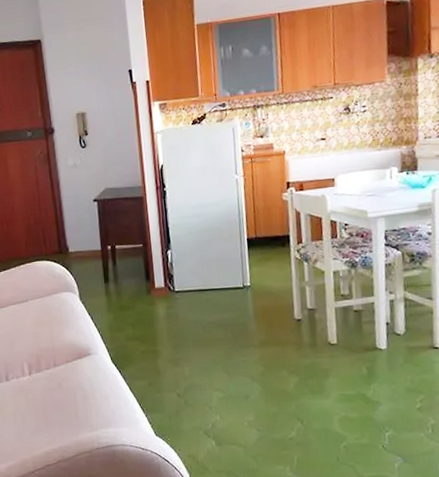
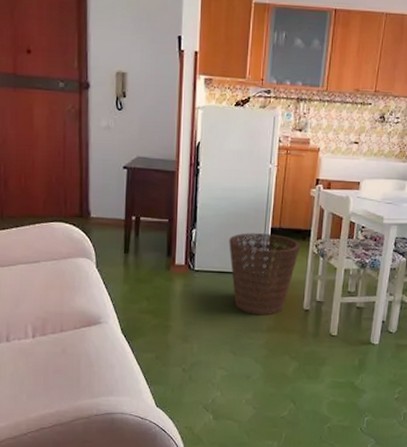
basket: none [205,244,282,330] -> present [229,233,301,315]

